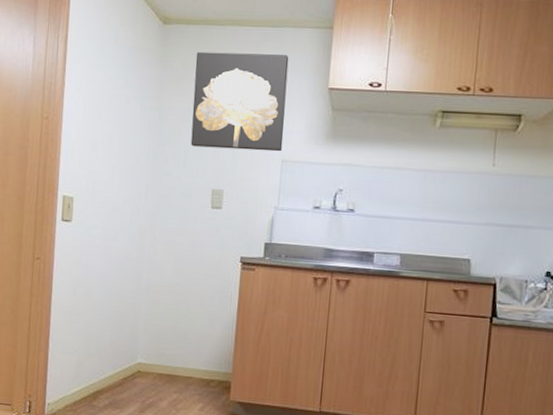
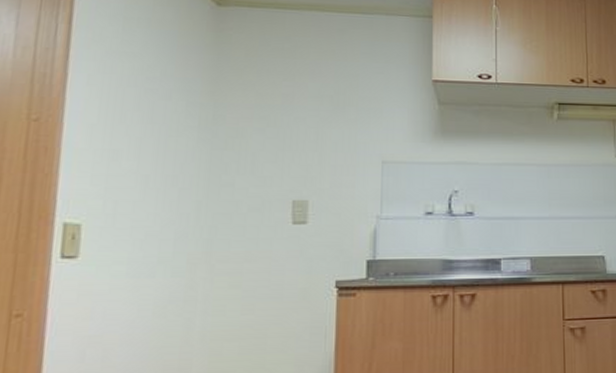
wall art: present [190,51,289,152] -> none [260,38,383,152]

